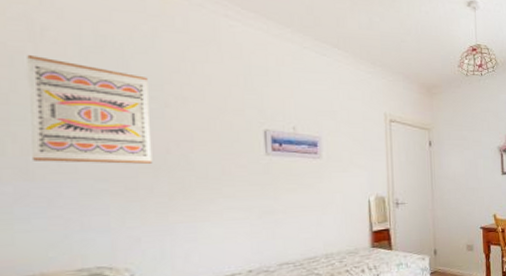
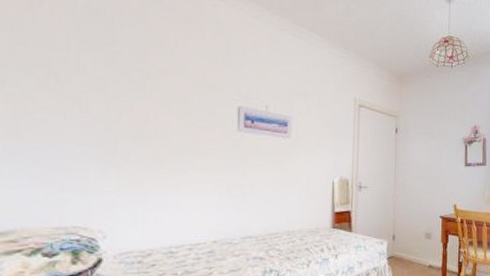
wall art: present [27,54,153,164] -> none [23,21,133,132]

